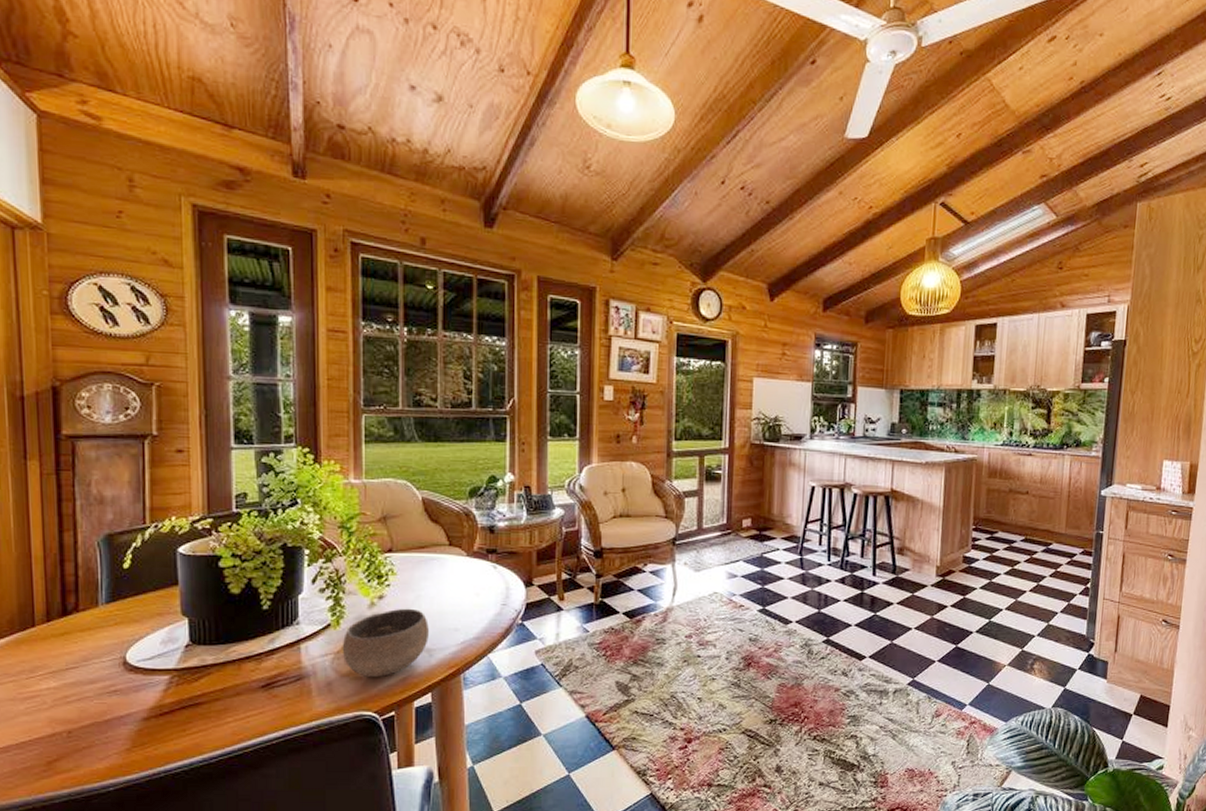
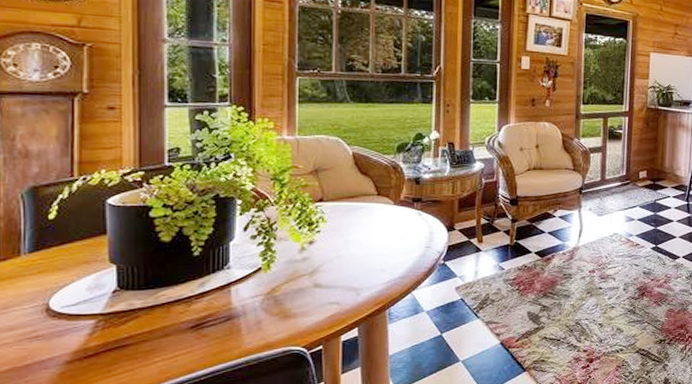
bowl: present [342,608,429,677] -> none [272,252,357,315]

